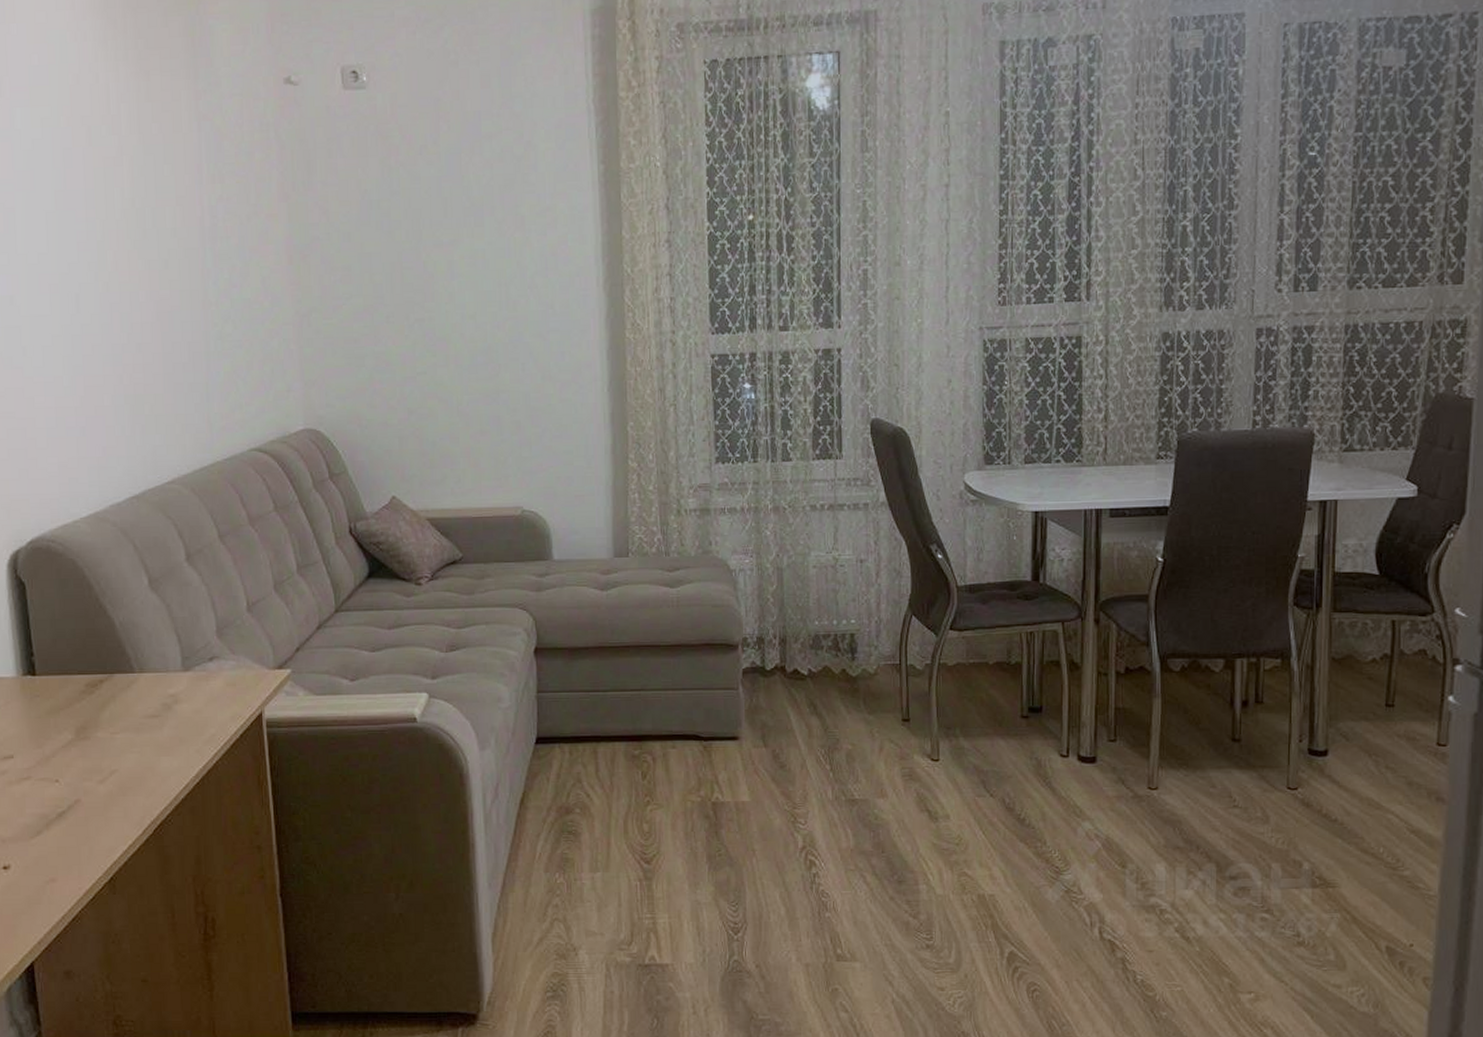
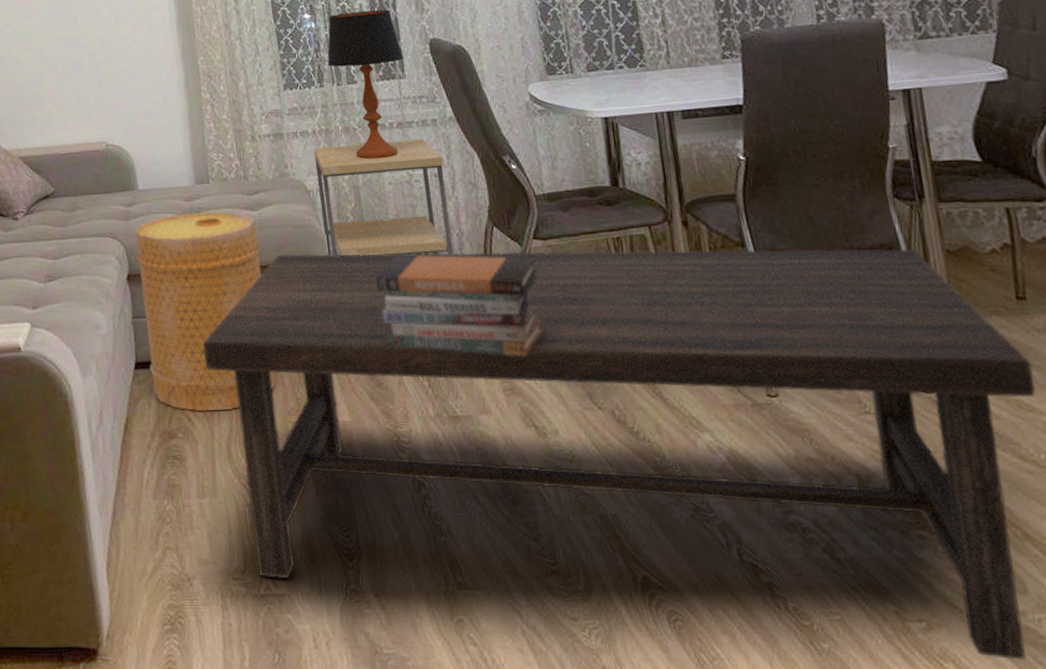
basket: none [546,587,678,788] -> present [135,211,276,412]
coffee table: none [608,633,1388,1027] -> present [203,248,1036,660]
side table: none [740,523,871,642] -> present [313,139,454,256]
table lamp: none [764,384,843,541] -> present [327,9,404,160]
book stack: none [791,640,950,744] -> present [376,255,543,357]

